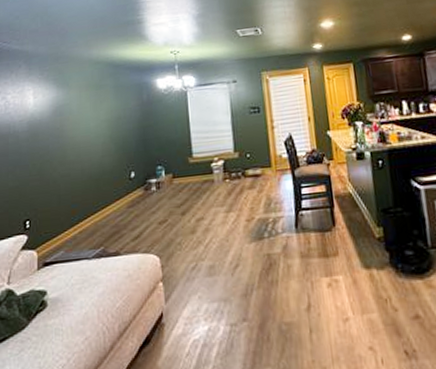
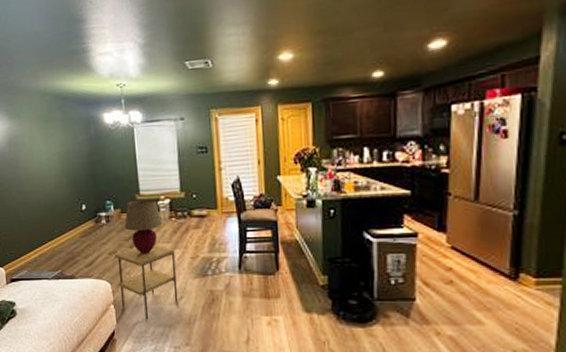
side table: none [165,208,234,296] -> present [114,244,179,320]
table lamp: none [176,161,216,221] -> present [125,199,162,254]

